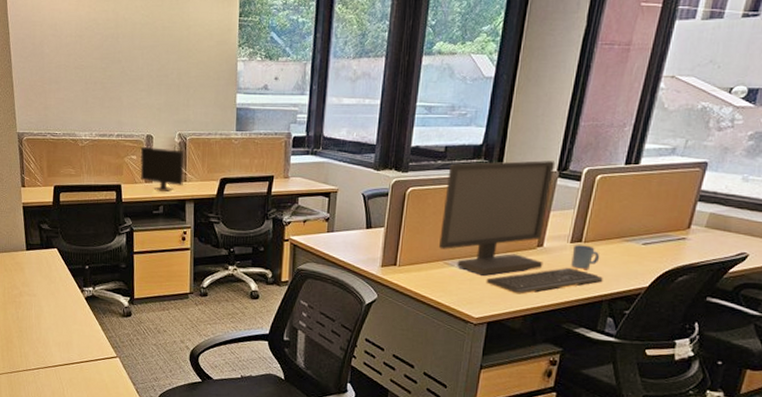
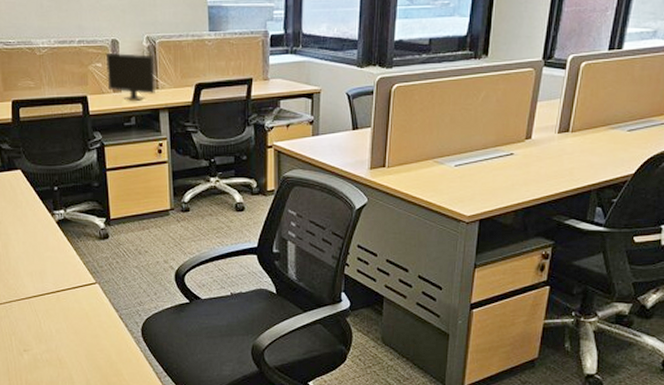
computer monitor: present [439,160,556,276] -> none [428,49,541,172]
computer keyboard: present [486,268,603,295] -> none [476,159,591,189]
mug: present [571,245,600,270] -> none [559,135,587,161]

